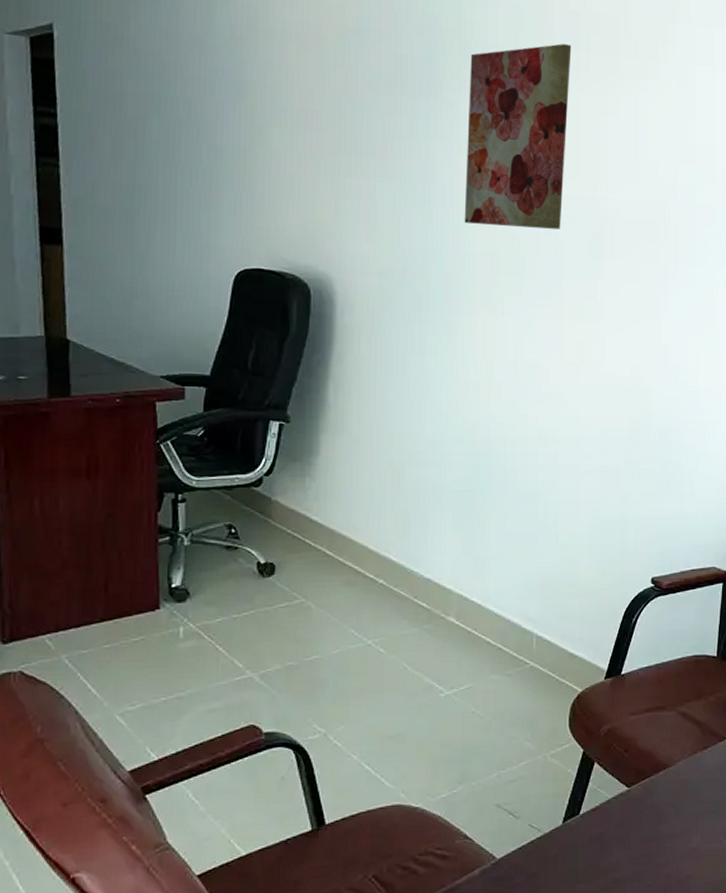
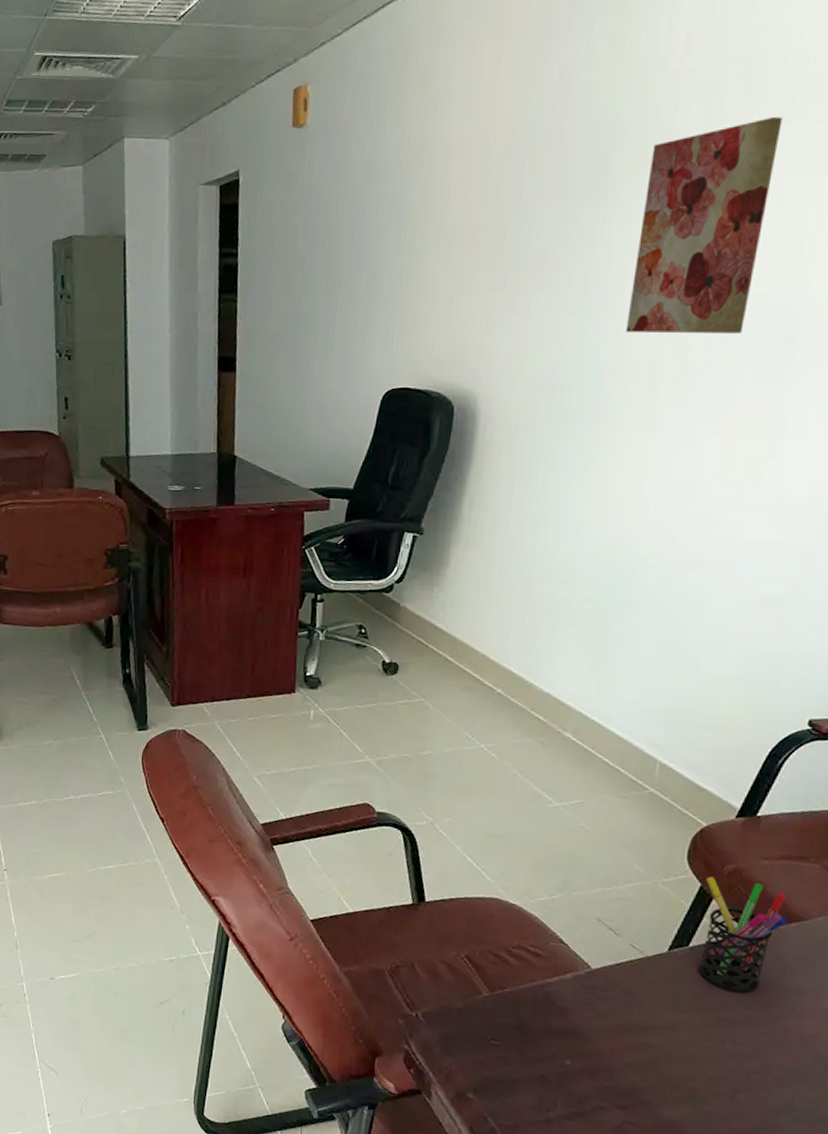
pen holder: none [587,739,657,851] -> present [698,877,788,993]

